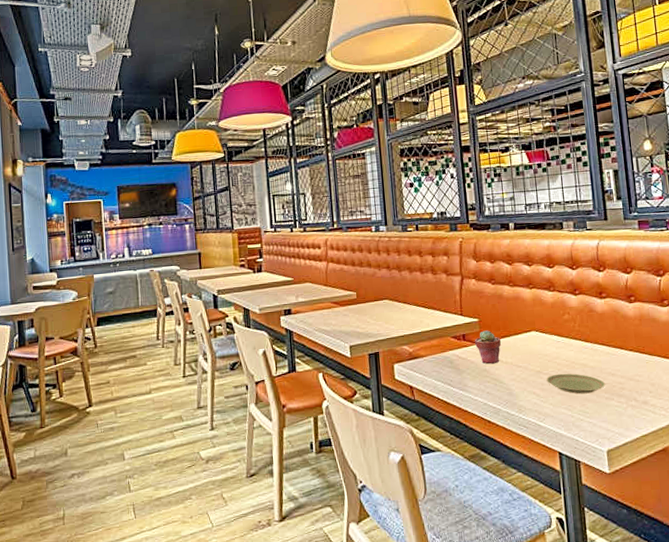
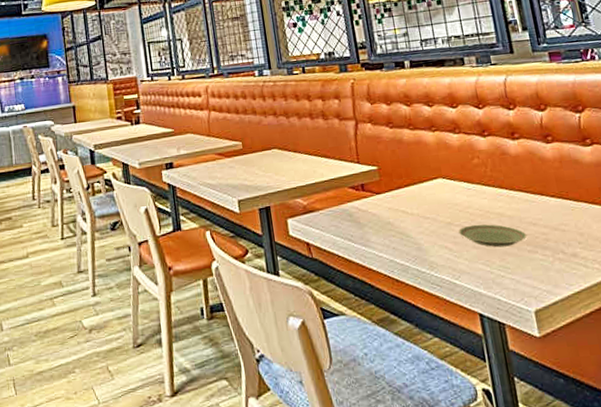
potted succulent: present [475,330,502,364] -> none [375,178,405,216]

